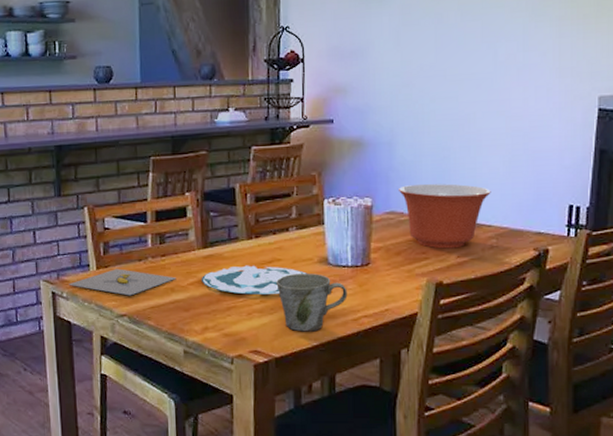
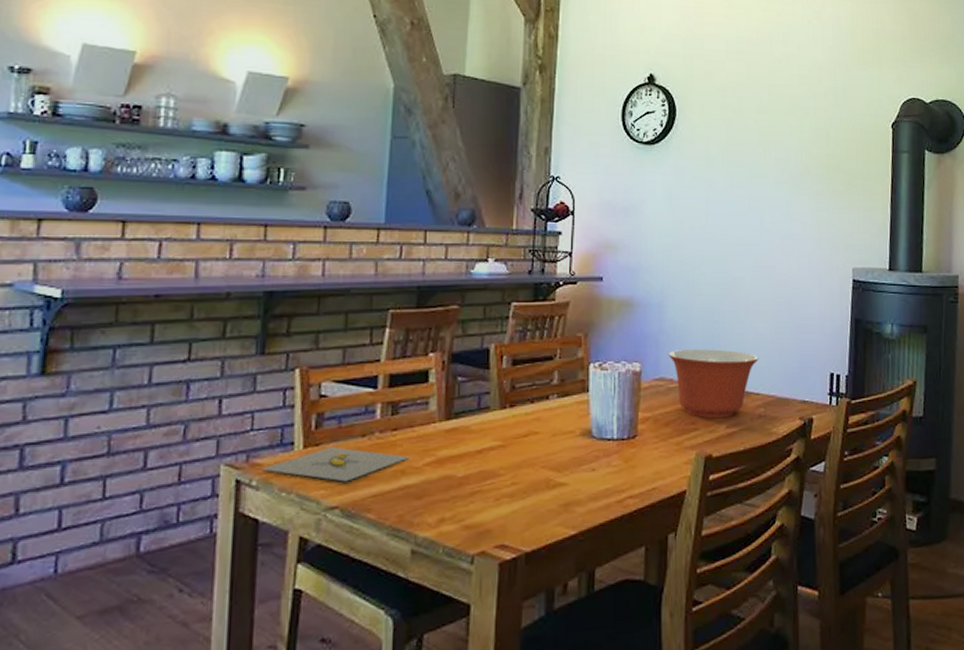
plate: present [201,265,308,295] -> none [440,439,568,476]
mug: present [276,273,348,332] -> none [531,448,612,519]

